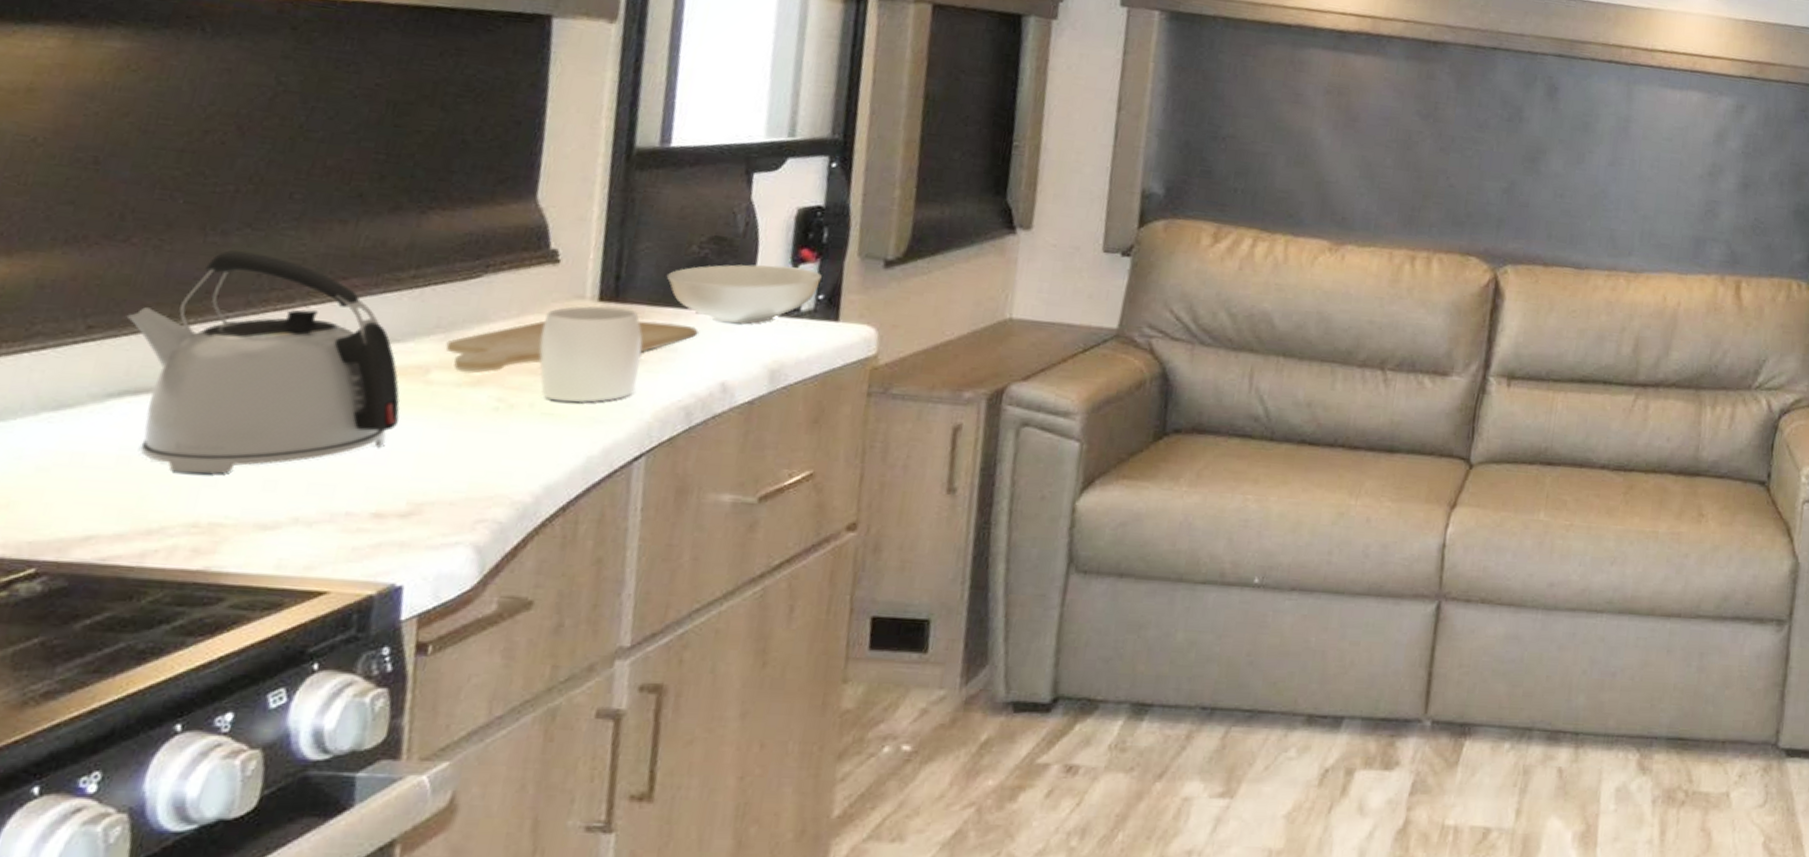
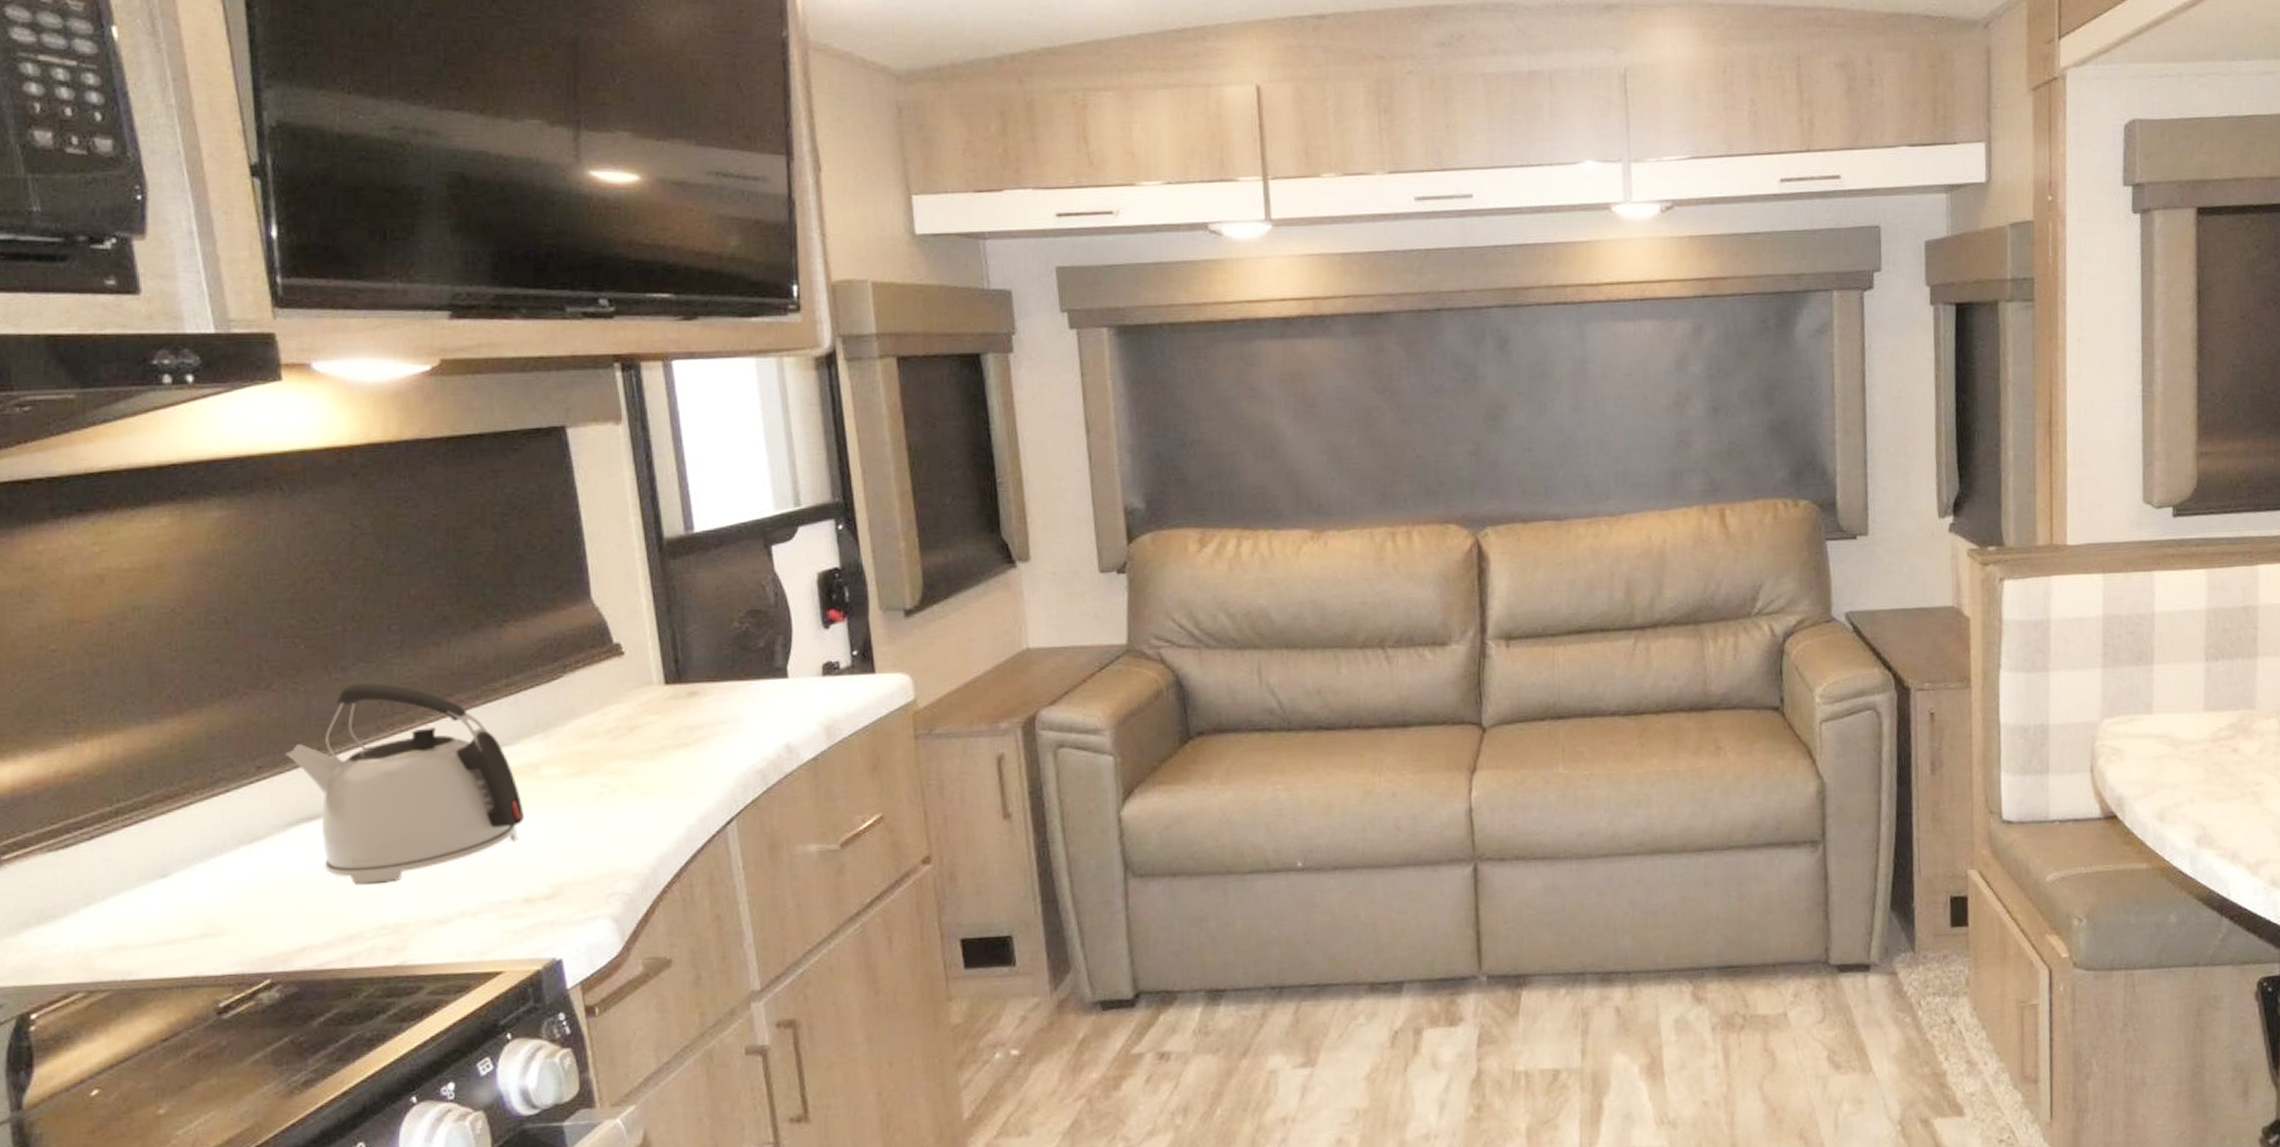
chopping board: present [445,320,698,374] -> none [547,696,756,766]
mug: present [539,305,642,403] -> none [624,688,714,780]
bowl: present [666,264,822,324] -> none [717,628,852,689]

